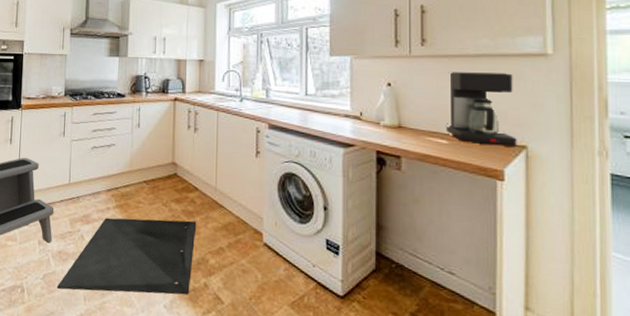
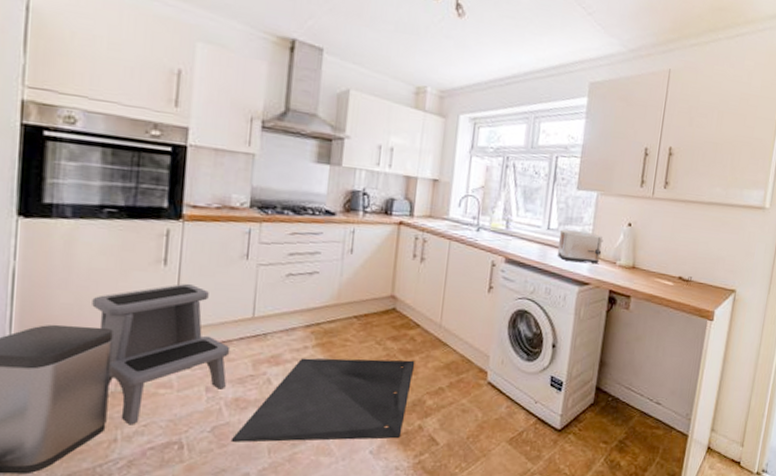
toaster: none [317,94,363,126] -> present [557,229,604,264]
coffee maker: present [445,72,517,147] -> none [673,217,736,291]

